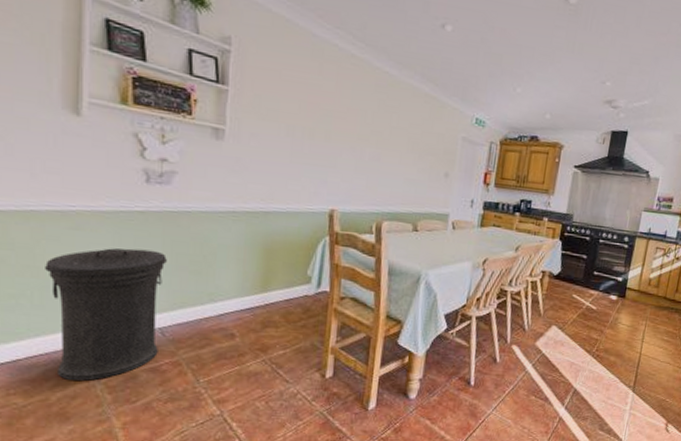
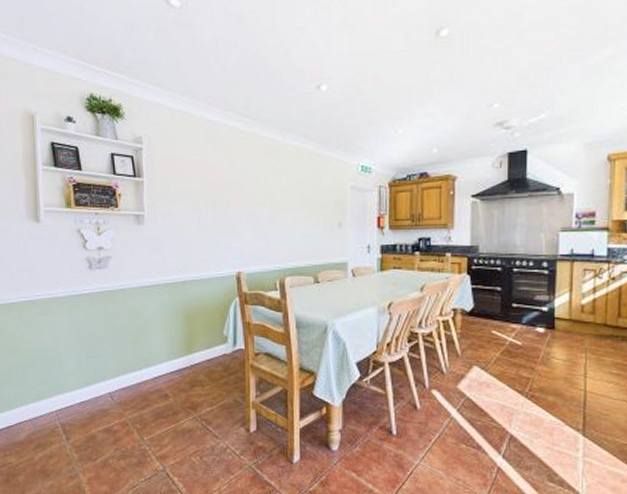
trash can: present [45,248,167,381] -> none [24,326,110,442]

